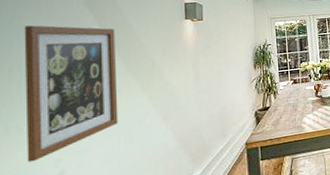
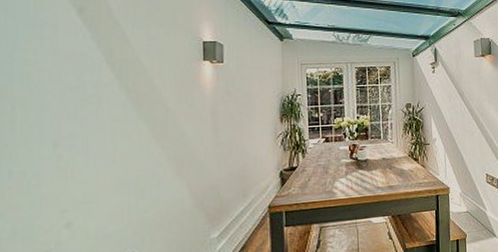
wall art: present [24,25,119,163] -> none [26,59,129,211]

